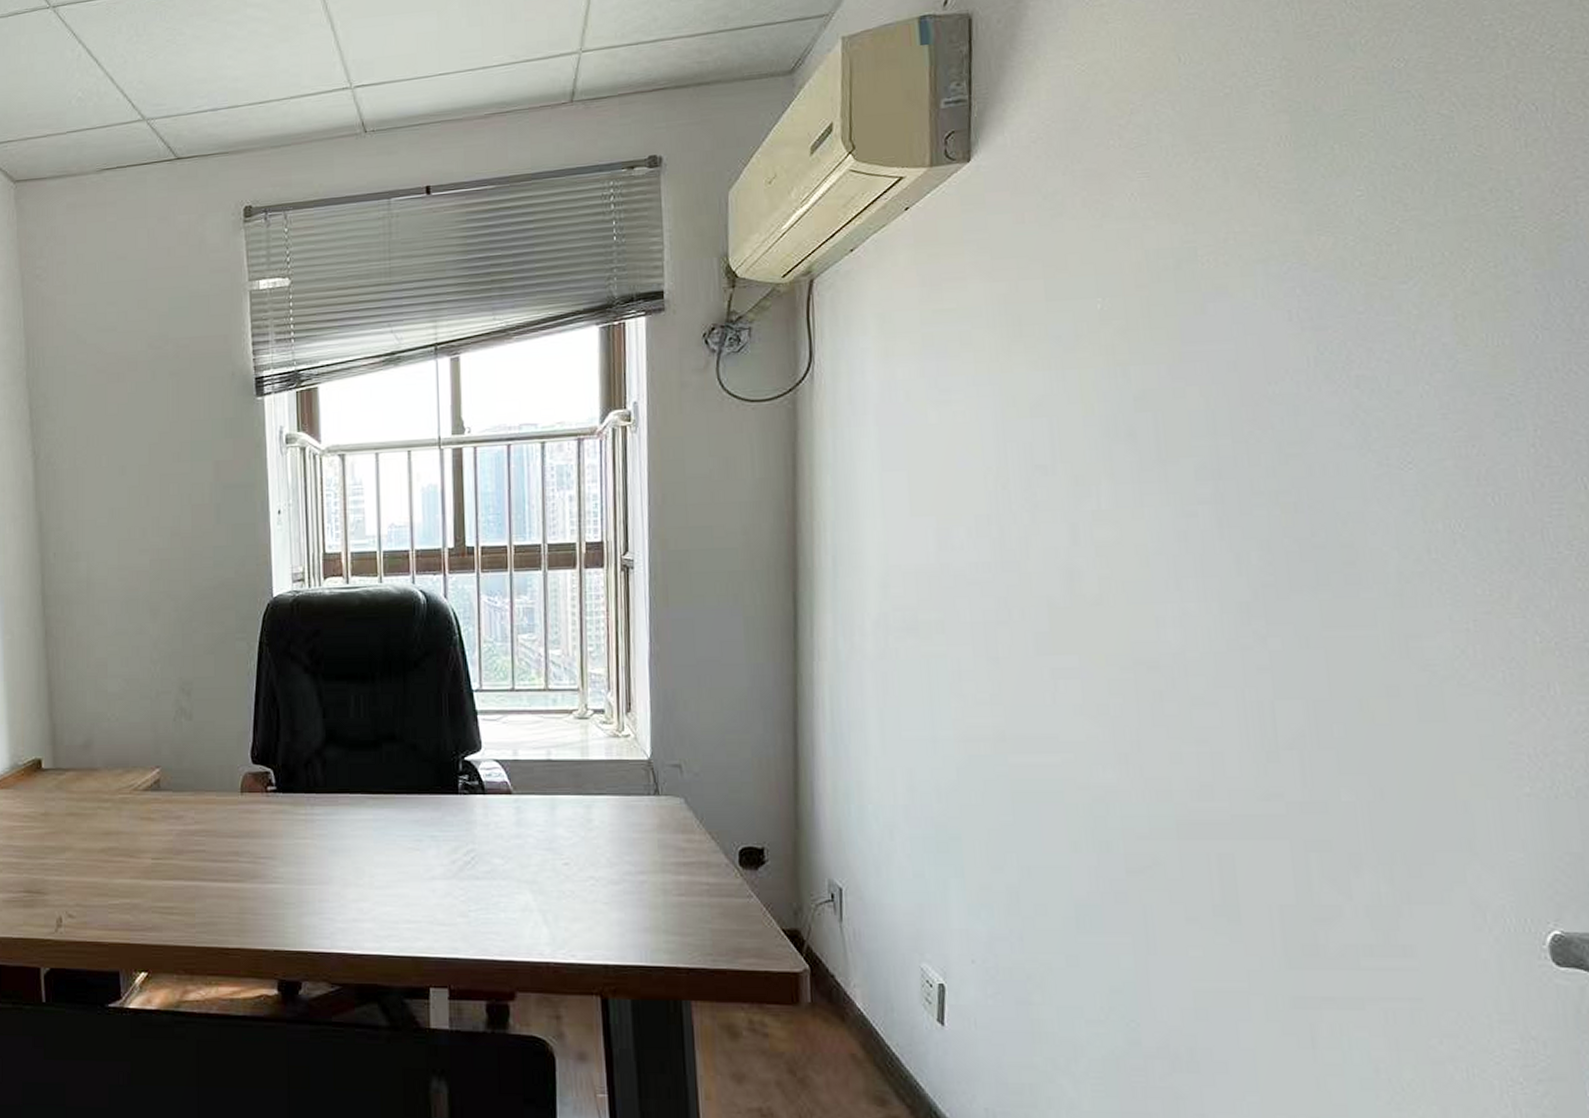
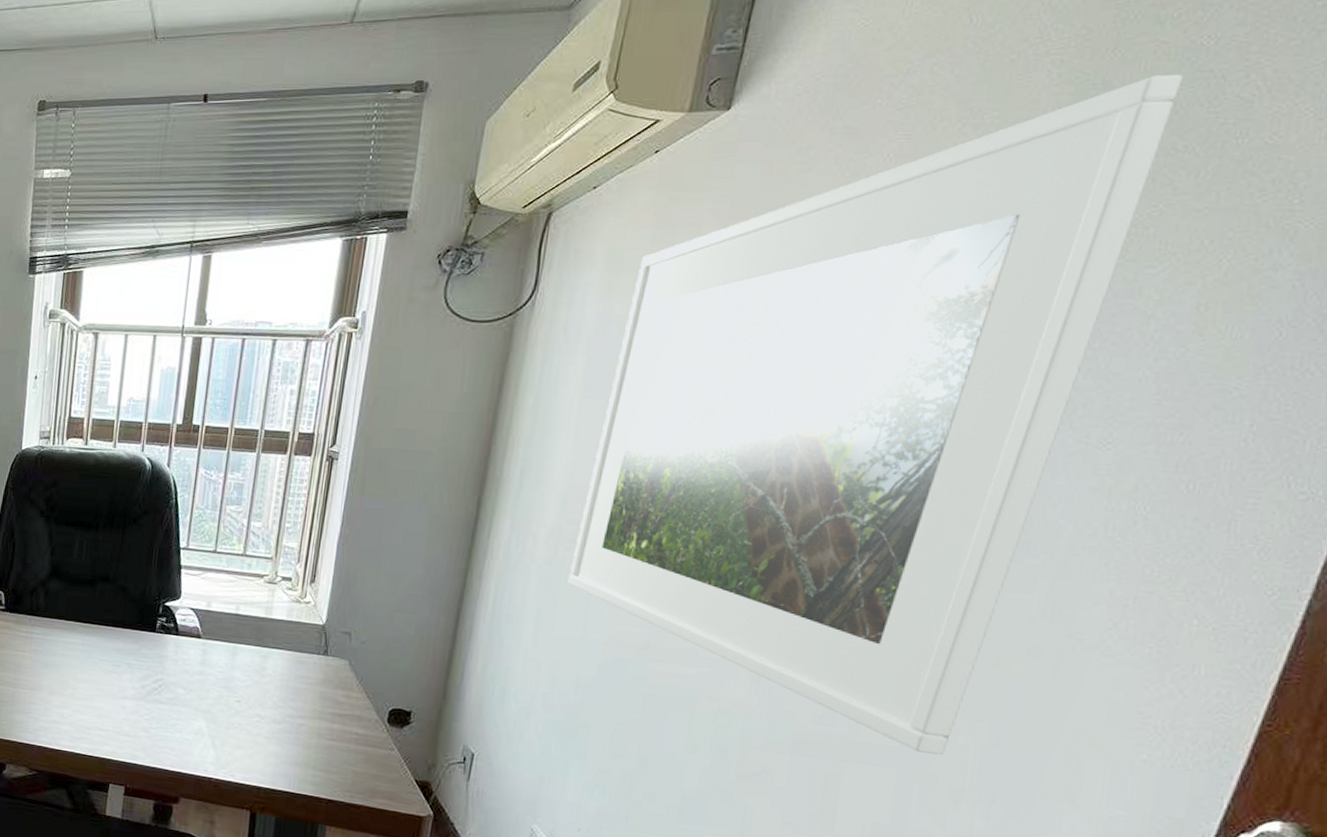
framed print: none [905,97,1386,819] -> present [567,75,1185,756]

